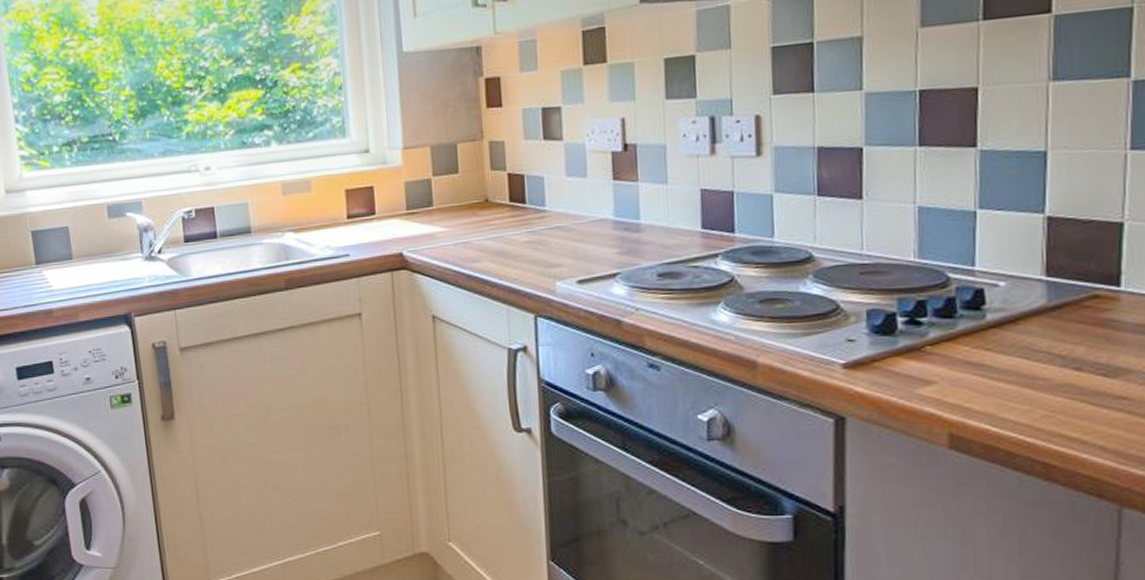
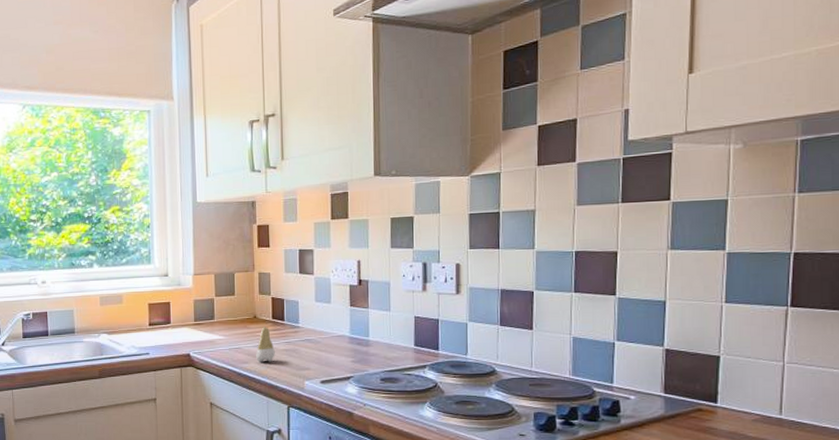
tooth: none [490,213,515,260] -> present [256,327,275,362]

